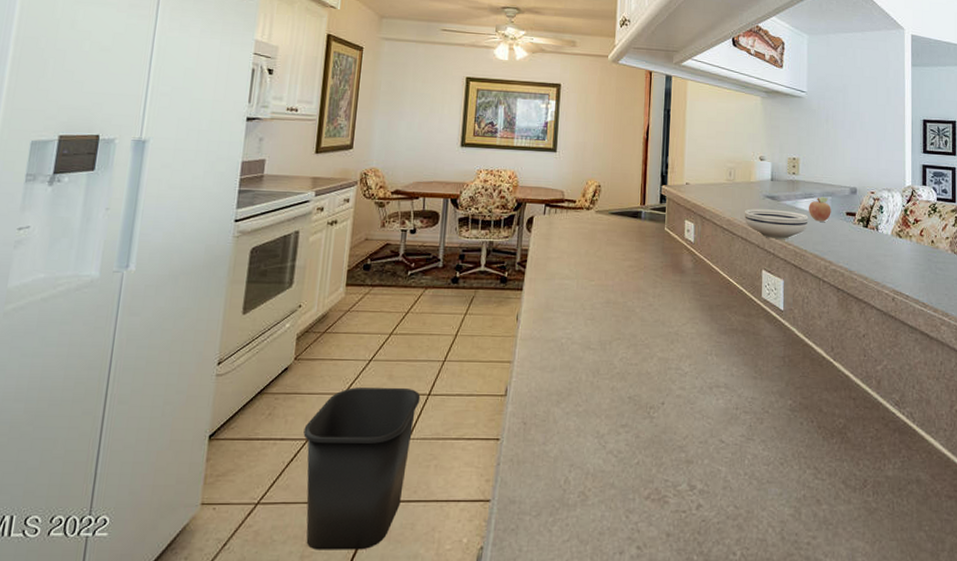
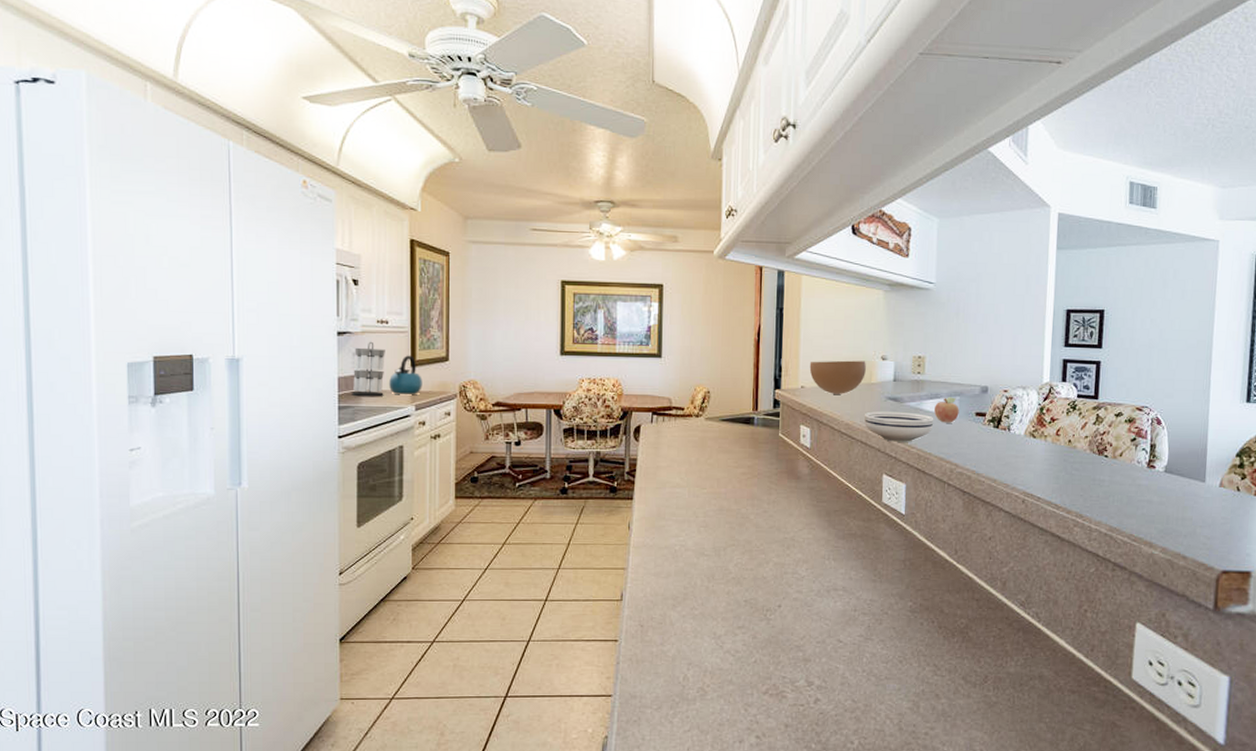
spice rack: none [254,127,292,182] -> present [352,341,385,397]
kettle: none [291,142,325,181] -> present [388,355,422,396]
waste bin: present [303,387,421,550] -> none [428,593,538,739]
bowl: none [694,159,746,192] -> present [809,360,866,394]

